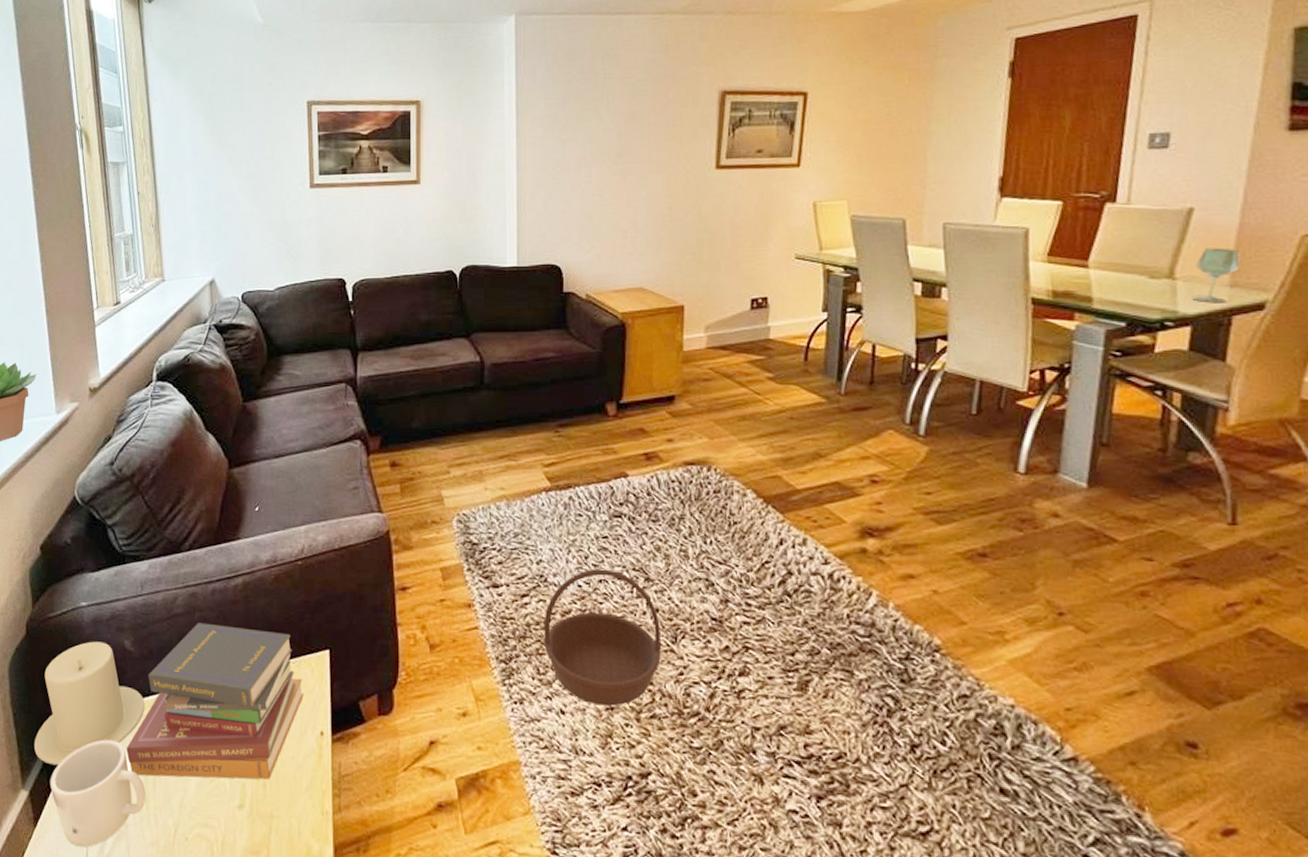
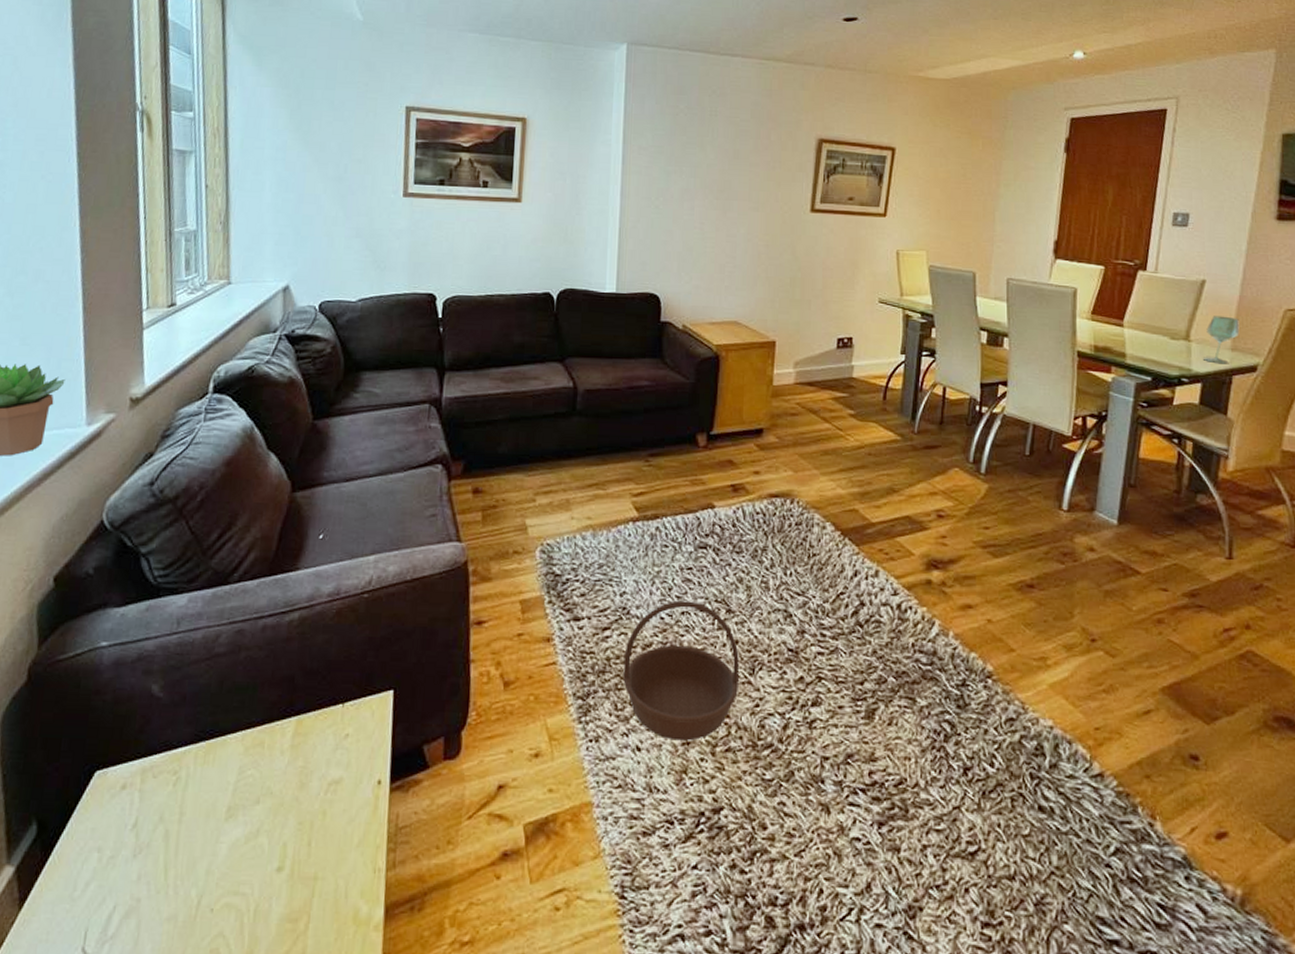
candle: present [33,641,146,766] -> none [26,687,173,835]
mug: present [50,740,146,847] -> none [43,801,166,930]
books: present [126,623,304,780] -> none [144,663,362,841]

